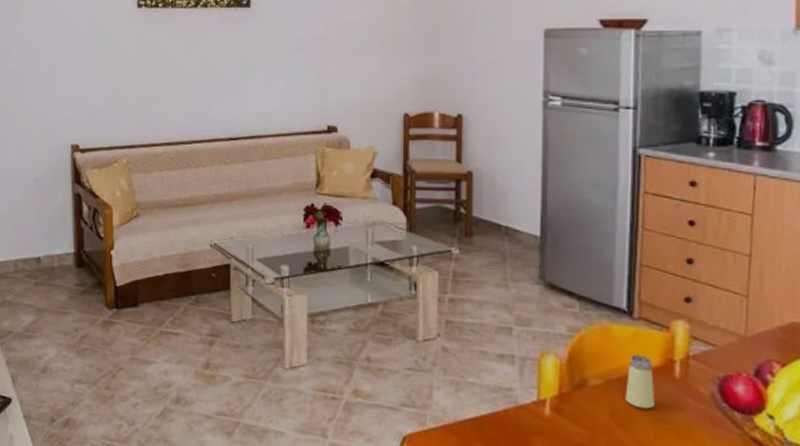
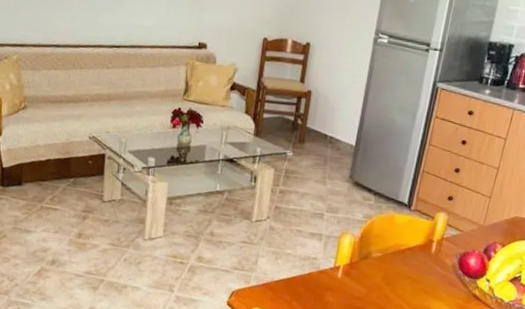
saltshaker: present [625,354,654,409] -> none [395,236,418,274]

